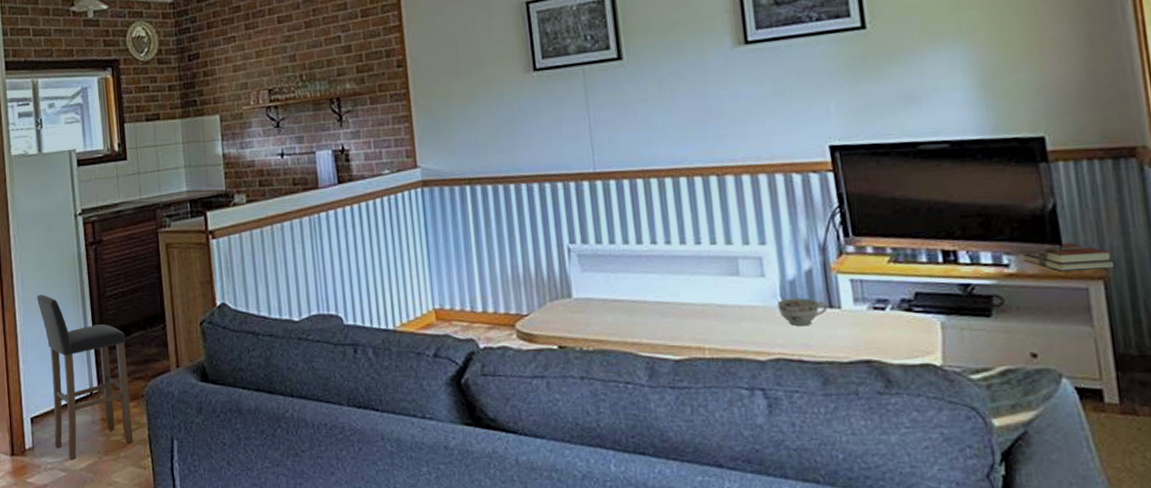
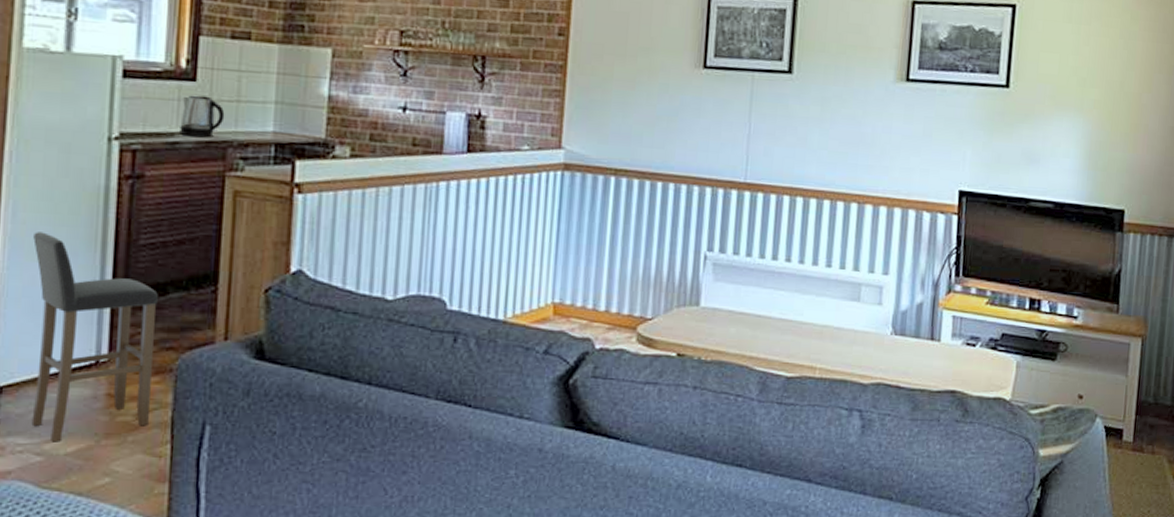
kettle: none [120,170,151,205] -> present [179,95,225,138]
teacup: present [777,298,827,326] -> none [887,327,929,354]
books: present [1023,243,1117,271] -> none [1089,303,1154,329]

